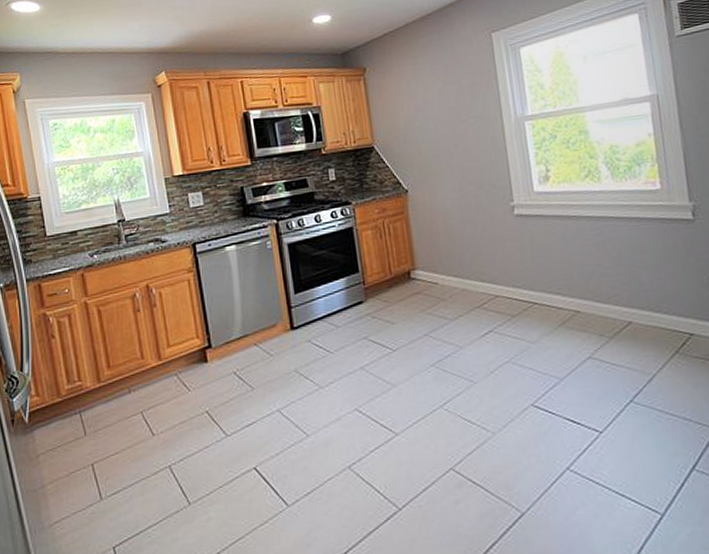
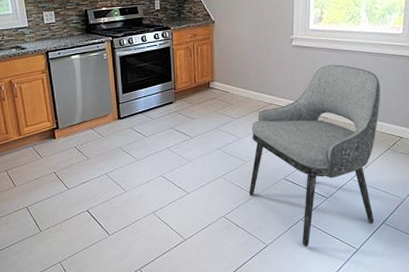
dining chair: none [475,236,679,514] -> present [249,64,380,247]

